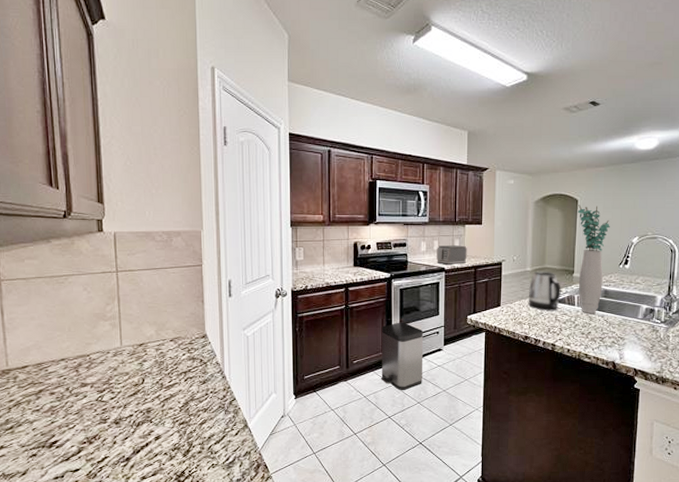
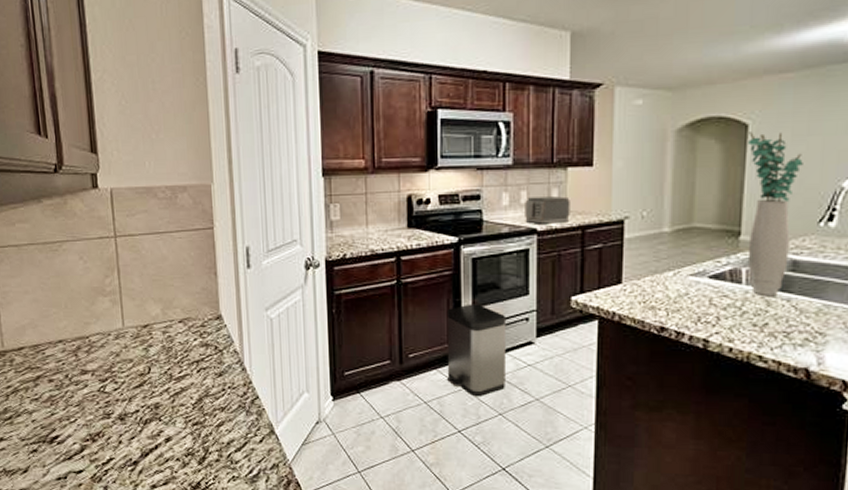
kettle: present [528,271,561,312] -> none [665,232,720,292]

